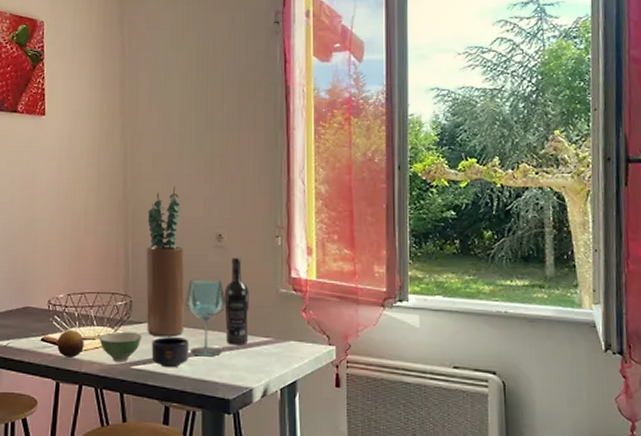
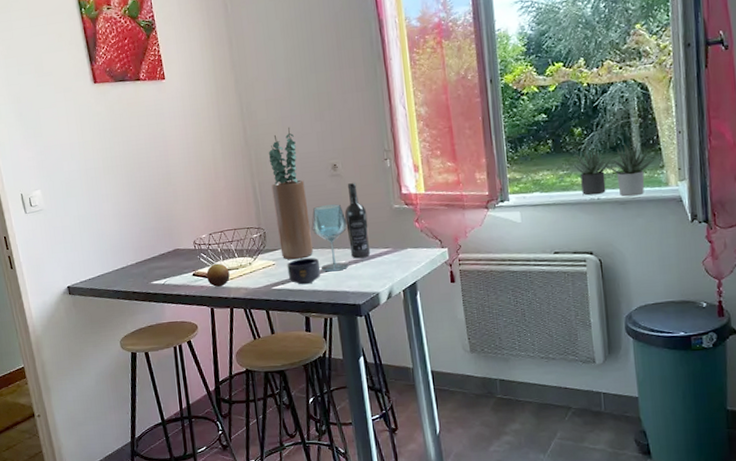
bowl: present [99,331,142,362] -> none [241,259,278,285]
succulent plant: none [477,253,570,315] -> present [570,142,656,197]

